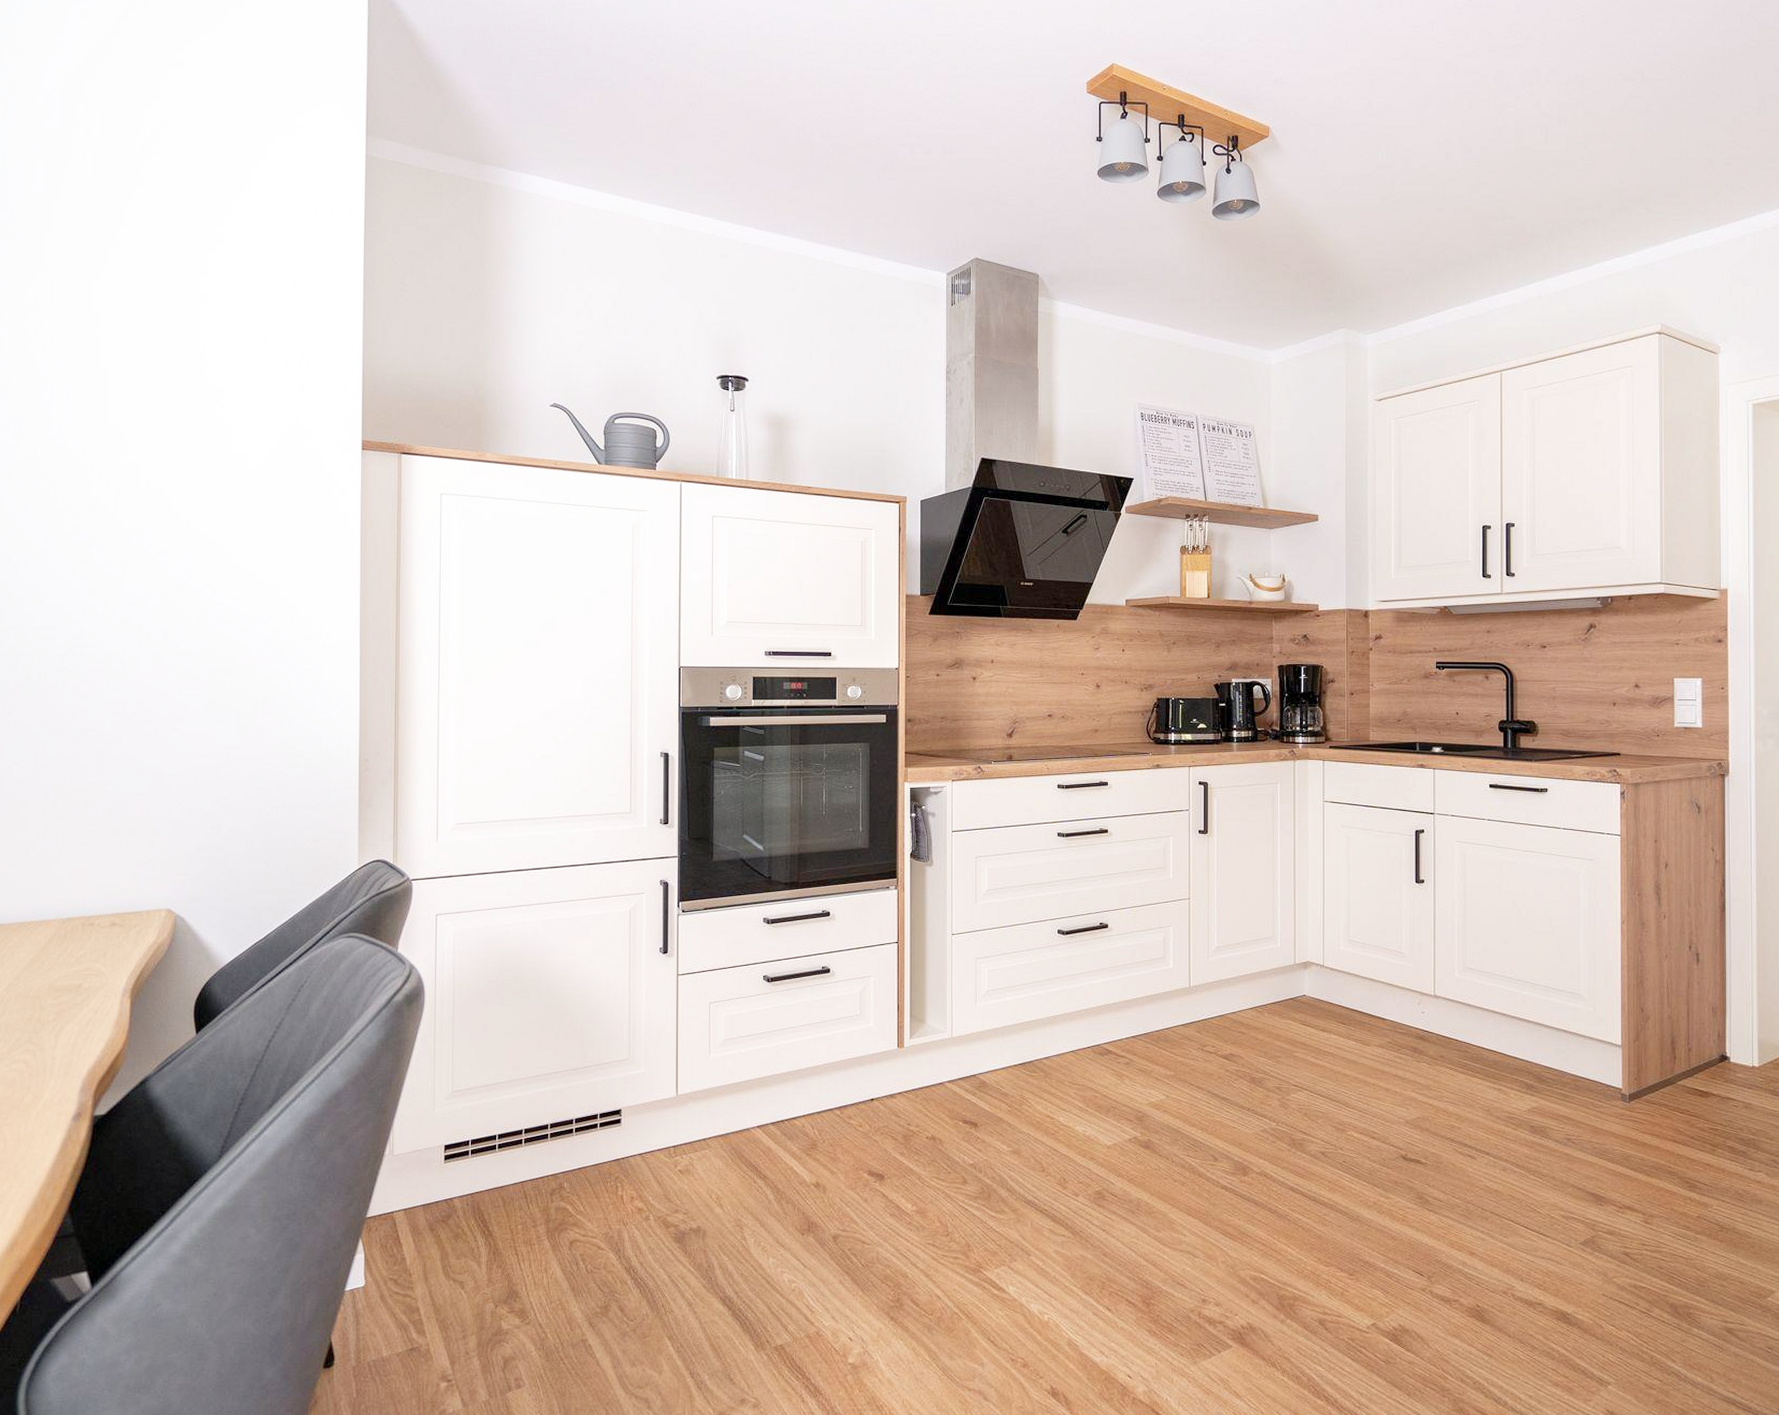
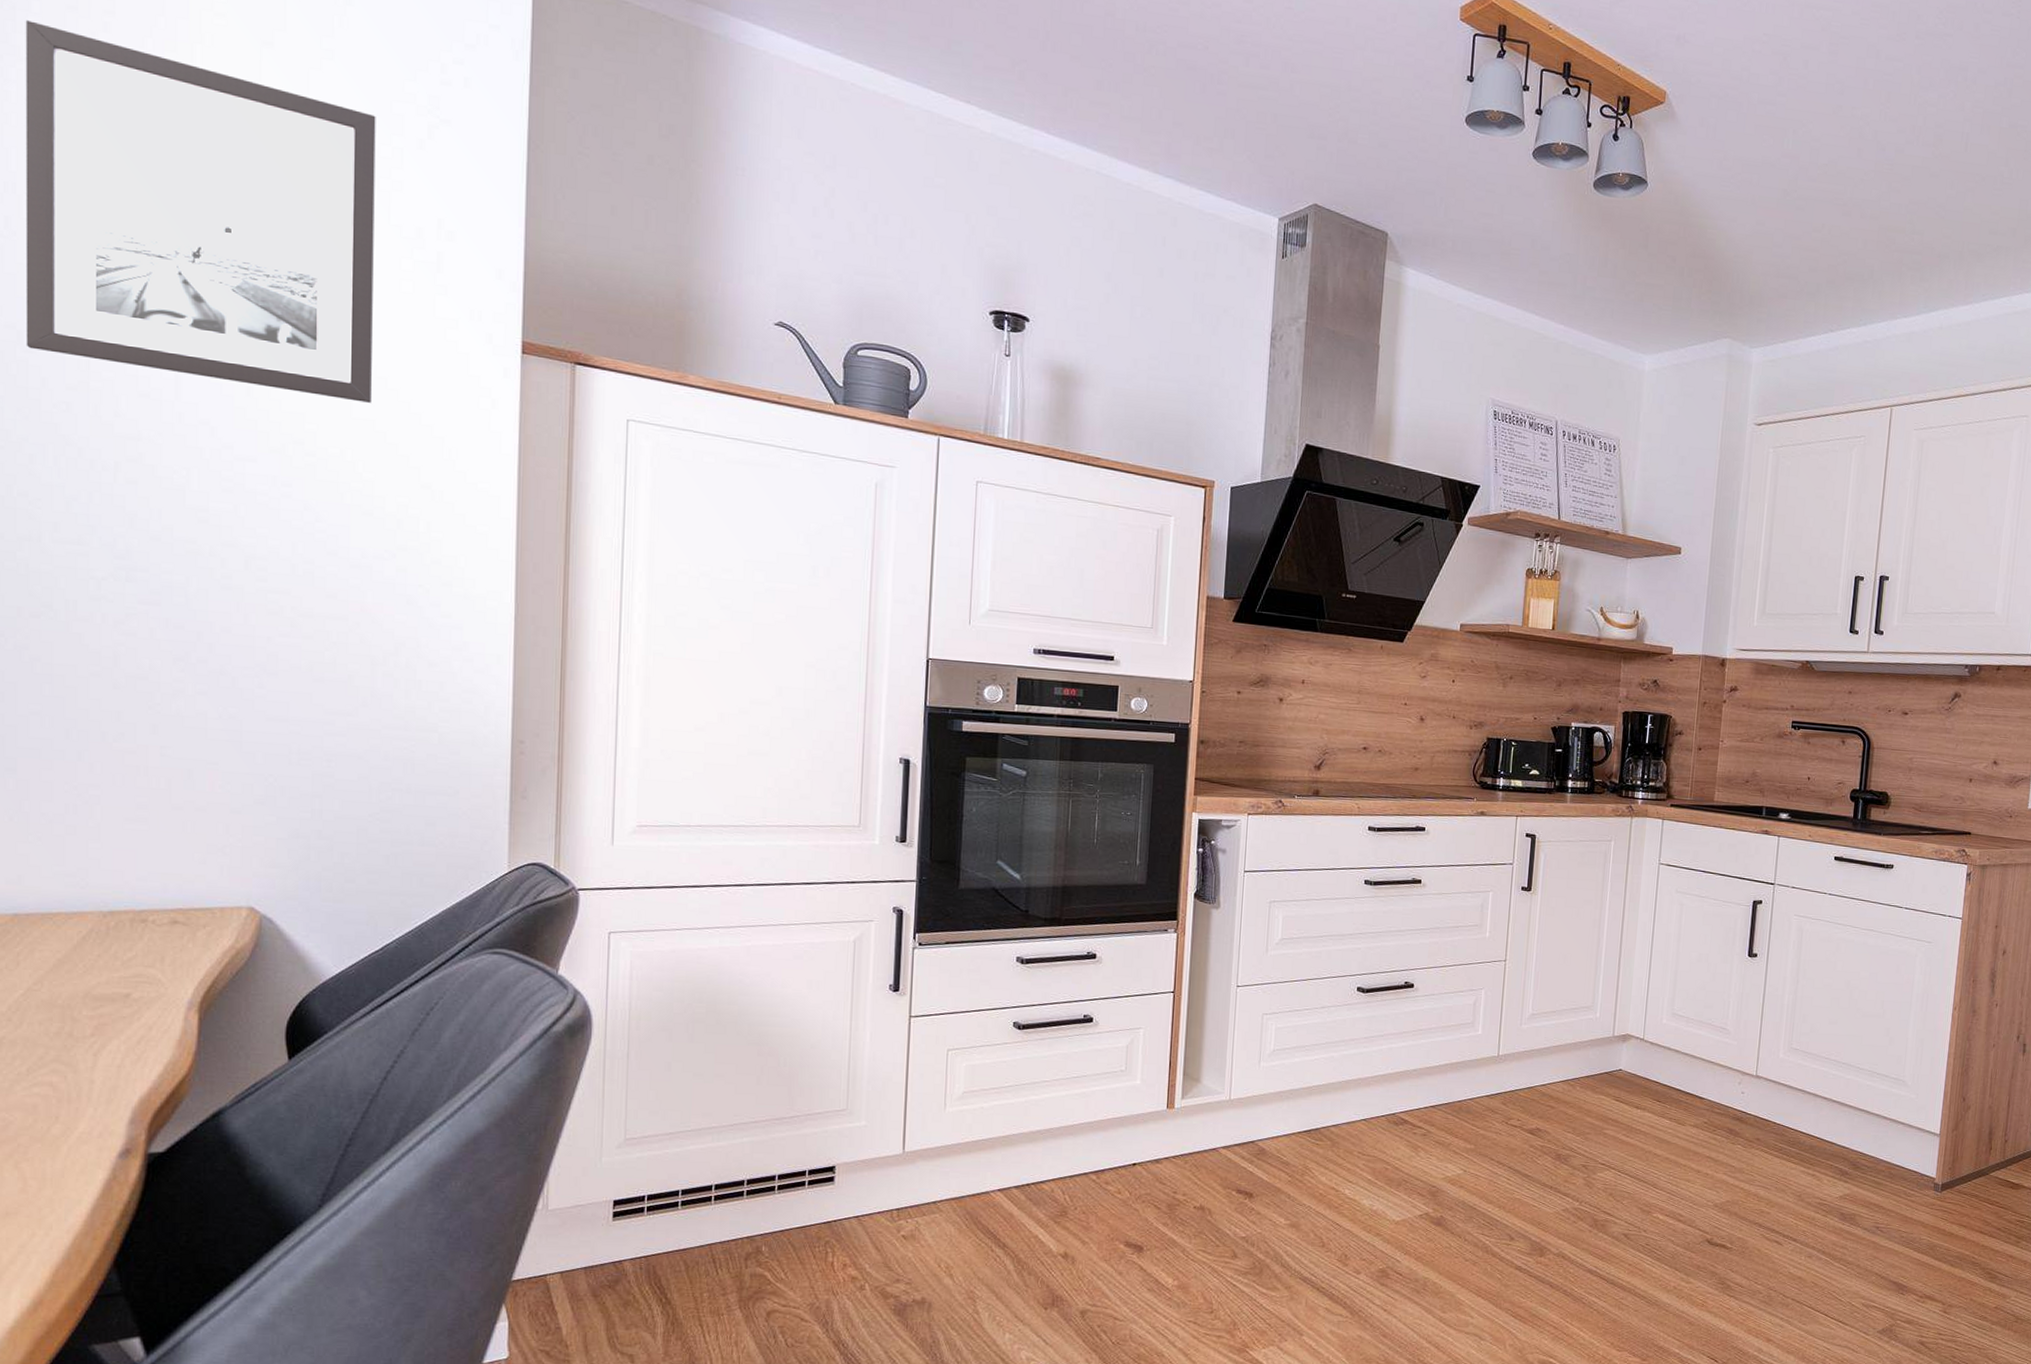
wall art: none [13,243,255,500] -> present [25,20,376,403]

